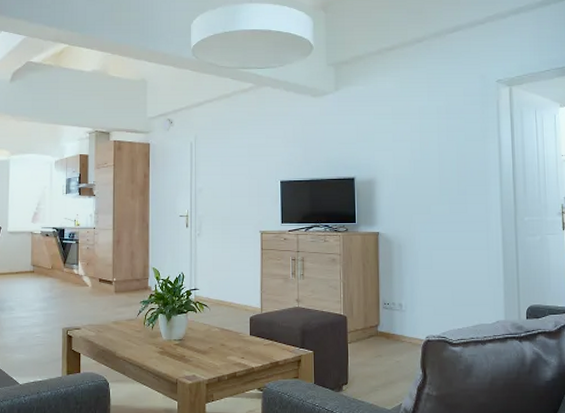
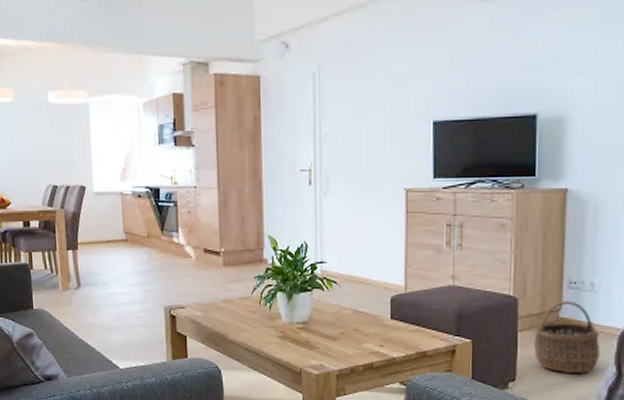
wicker basket: none [360,319,410,376] -> present [533,301,601,373]

